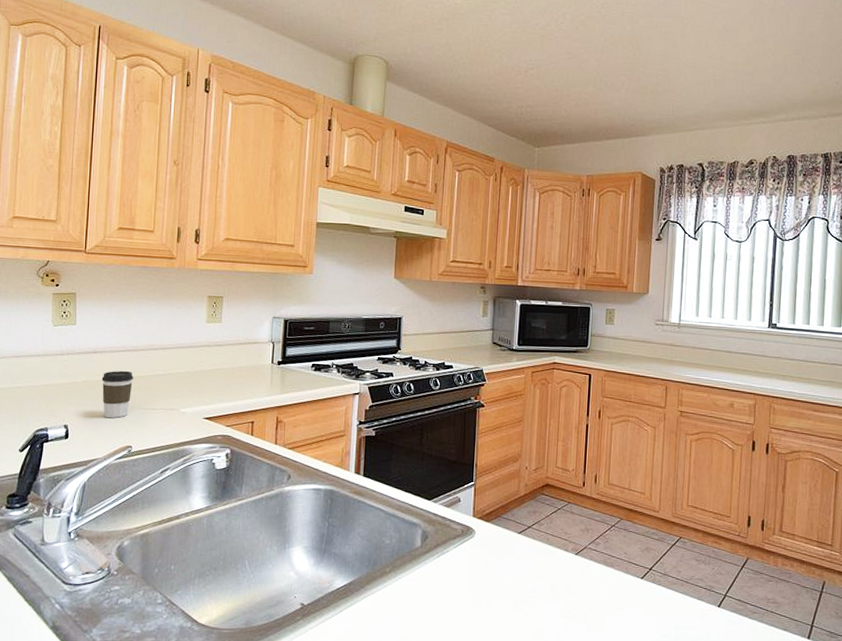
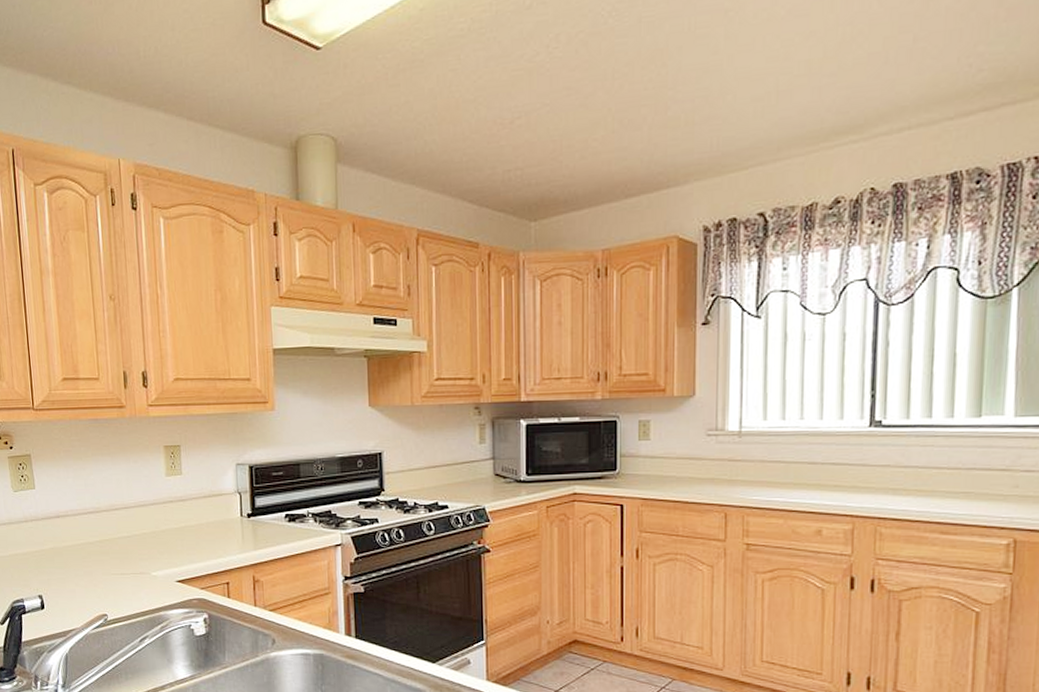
coffee cup: present [101,370,133,418] -> none [68,534,100,586]

